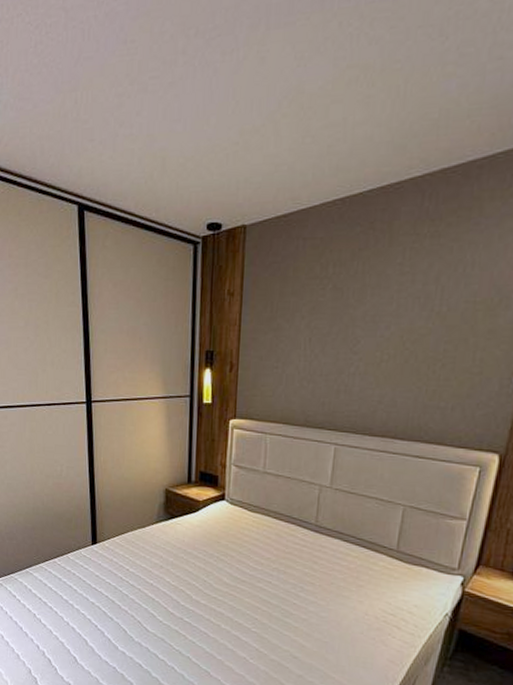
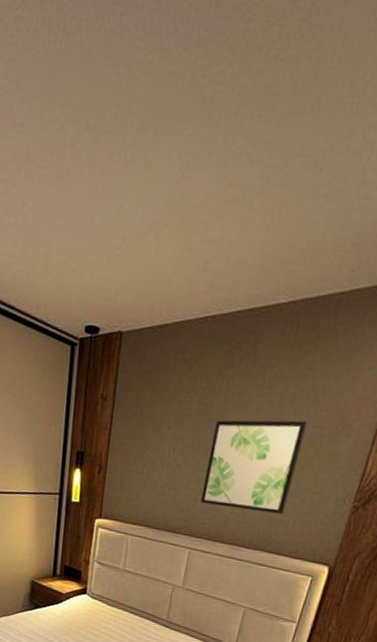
wall art: none [343,297,457,400] -> present [200,420,307,515]

